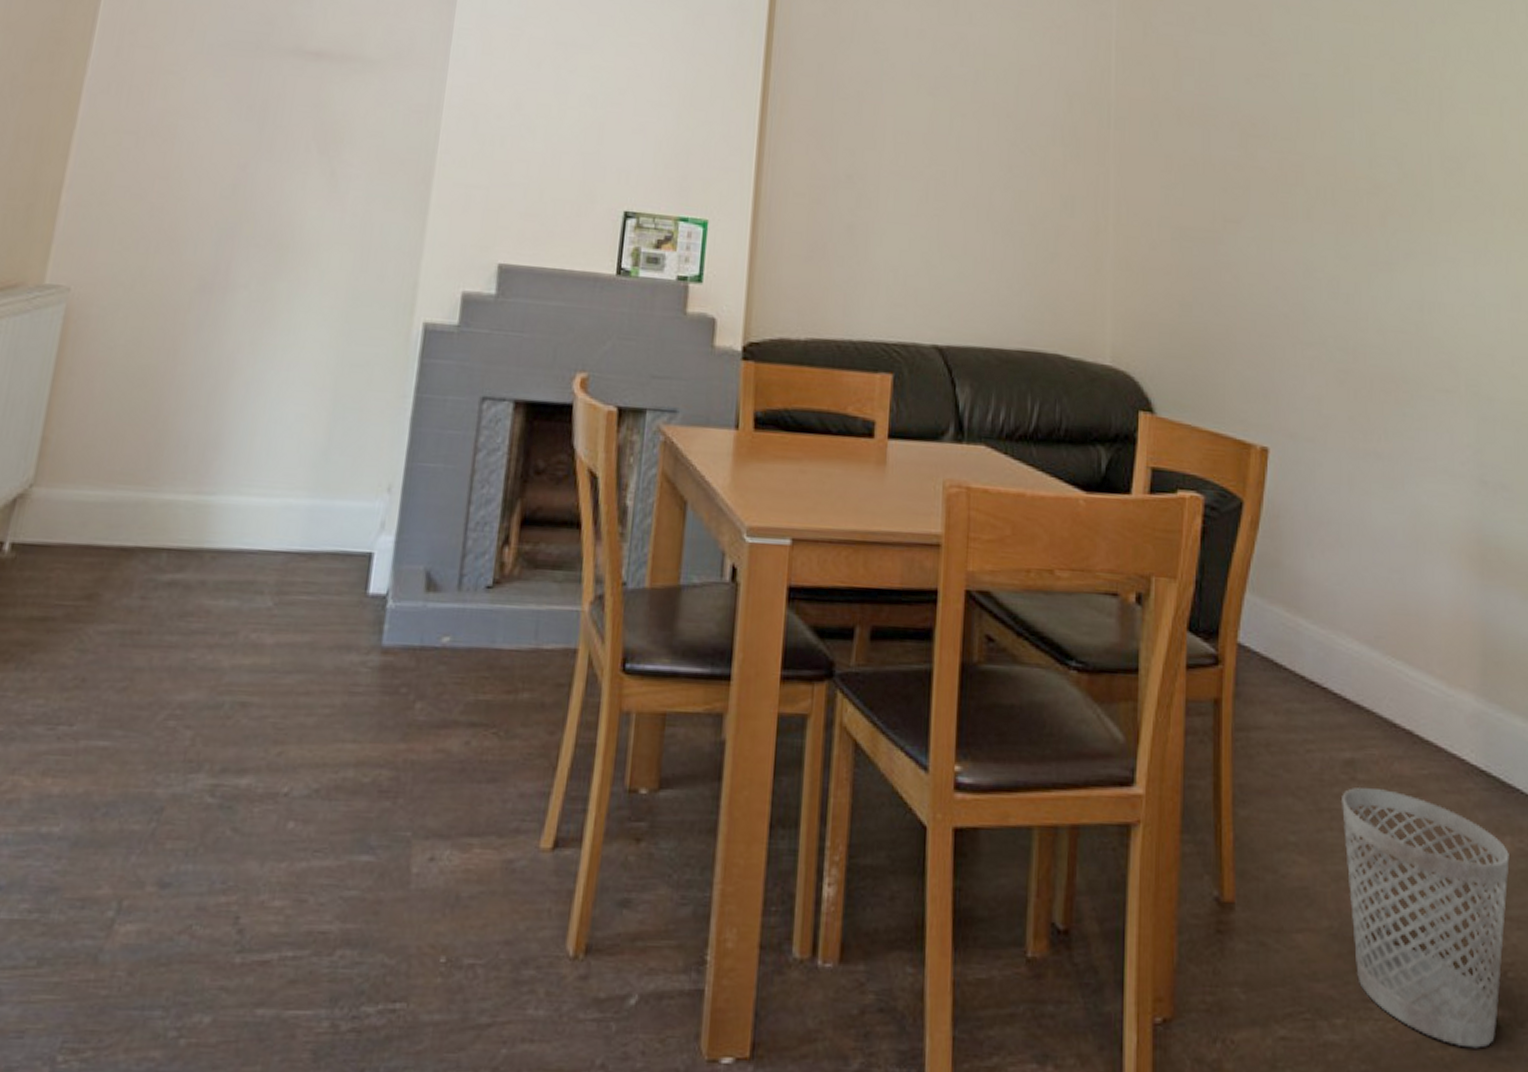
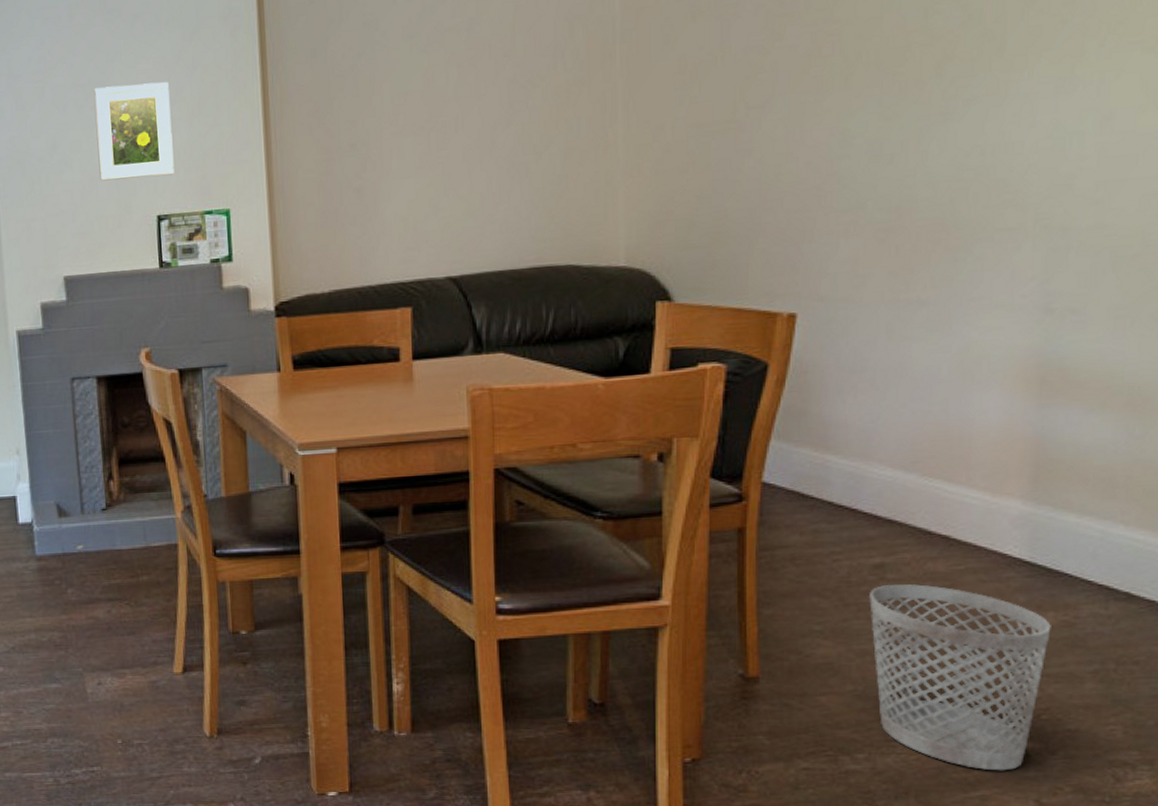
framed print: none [565,50,662,168] -> present [94,82,175,181]

